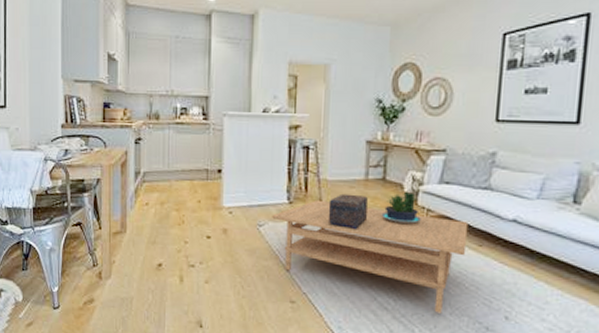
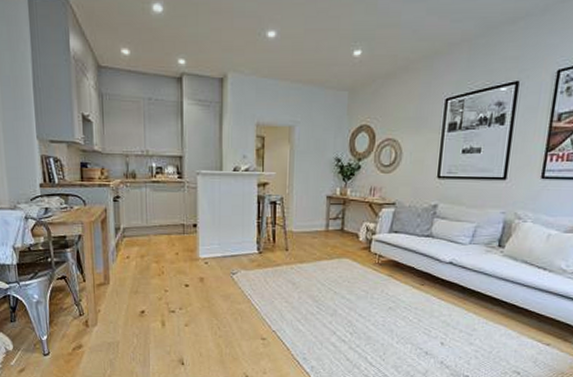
coffee table: present [272,199,469,314] -> none [244,249,413,343]
decorative box: present [328,193,368,230] -> none [293,243,329,275]
potted plant: present [381,191,421,224] -> none [339,240,373,268]

